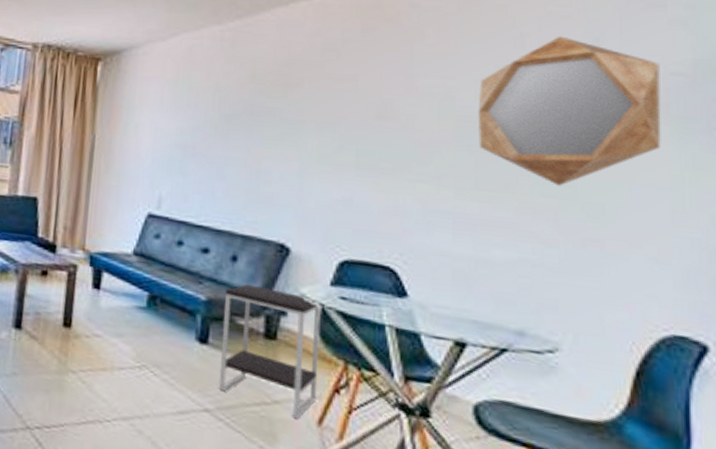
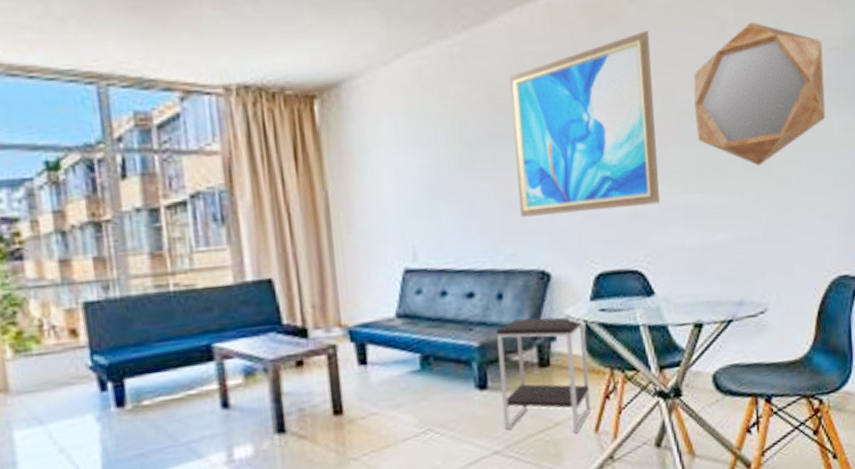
wall art: none [267,34,431,204] -> present [509,30,660,217]

